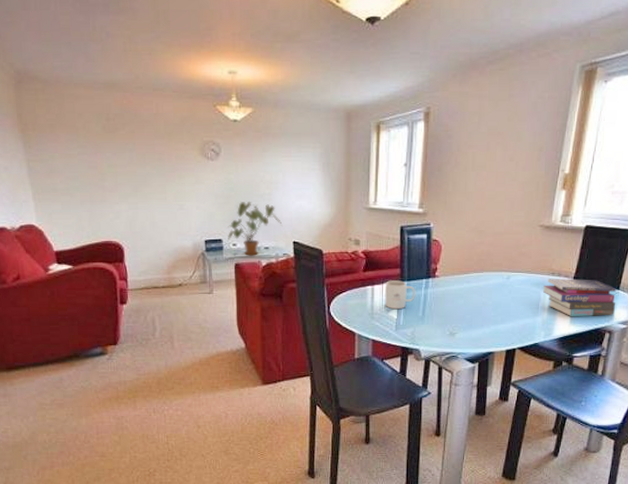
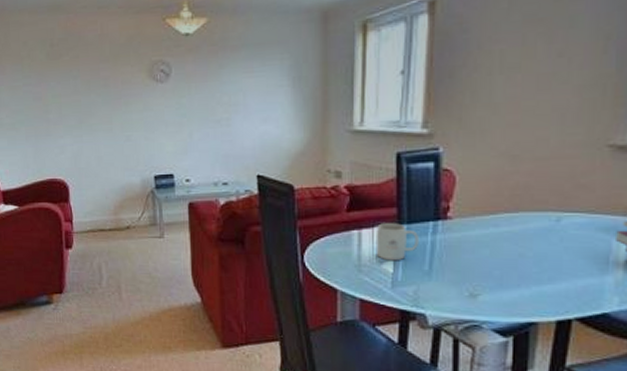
house plant: present [228,202,283,257] -> none [180,129,244,195]

